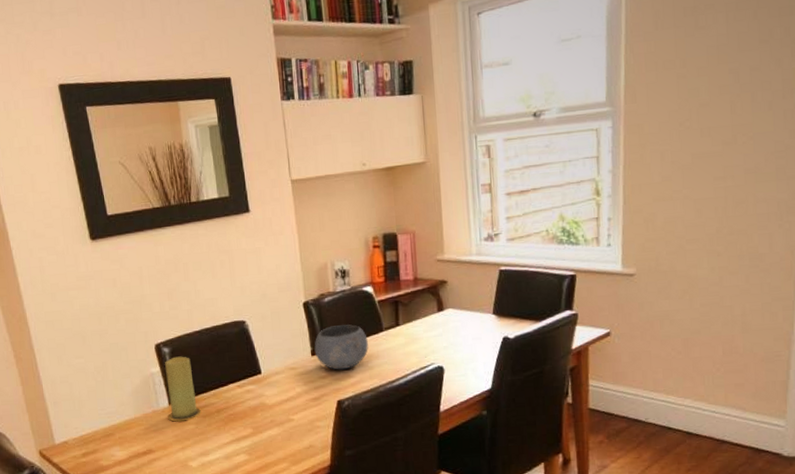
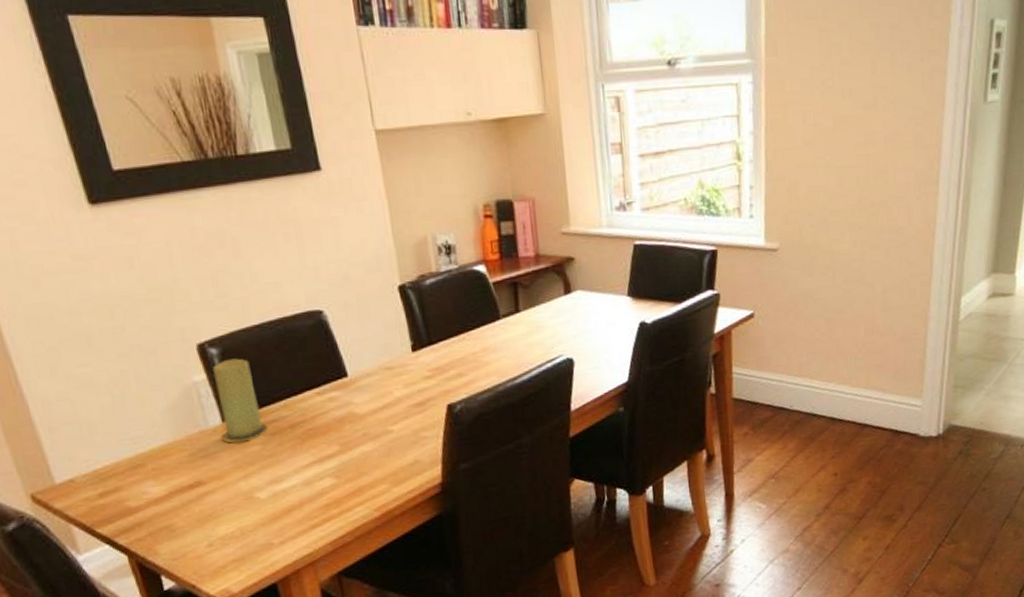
bowl: present [314,324,368,370] -> none [415,312,483,368]

